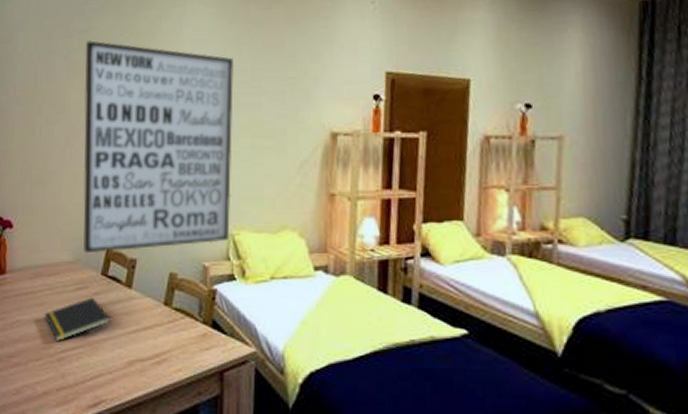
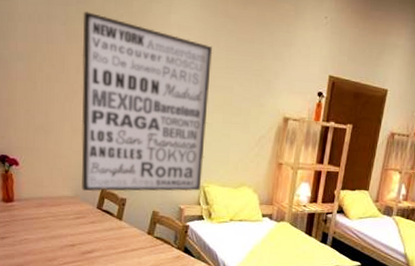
notepad: present [44,297,110,341] -> none [48,225,104,256]

